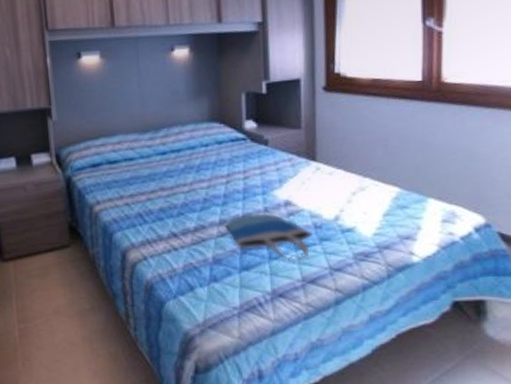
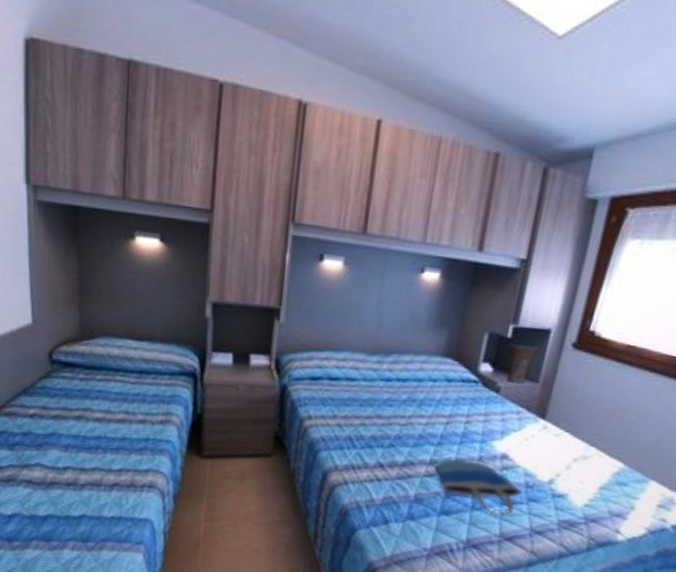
vase: none [265,97,293,134] -> present [506,344,539,384]

